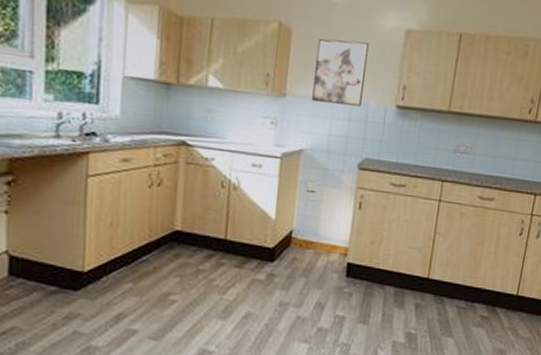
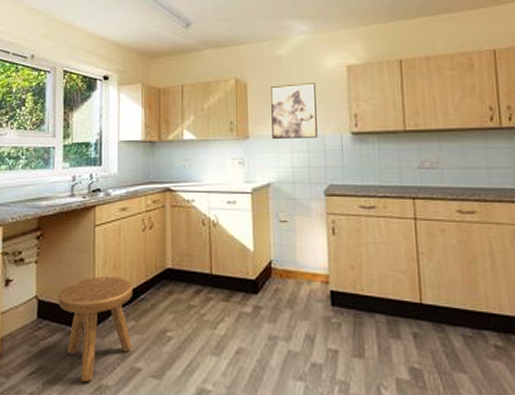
stool: none [36,233,134,343] -> present [58,276,134,381]

